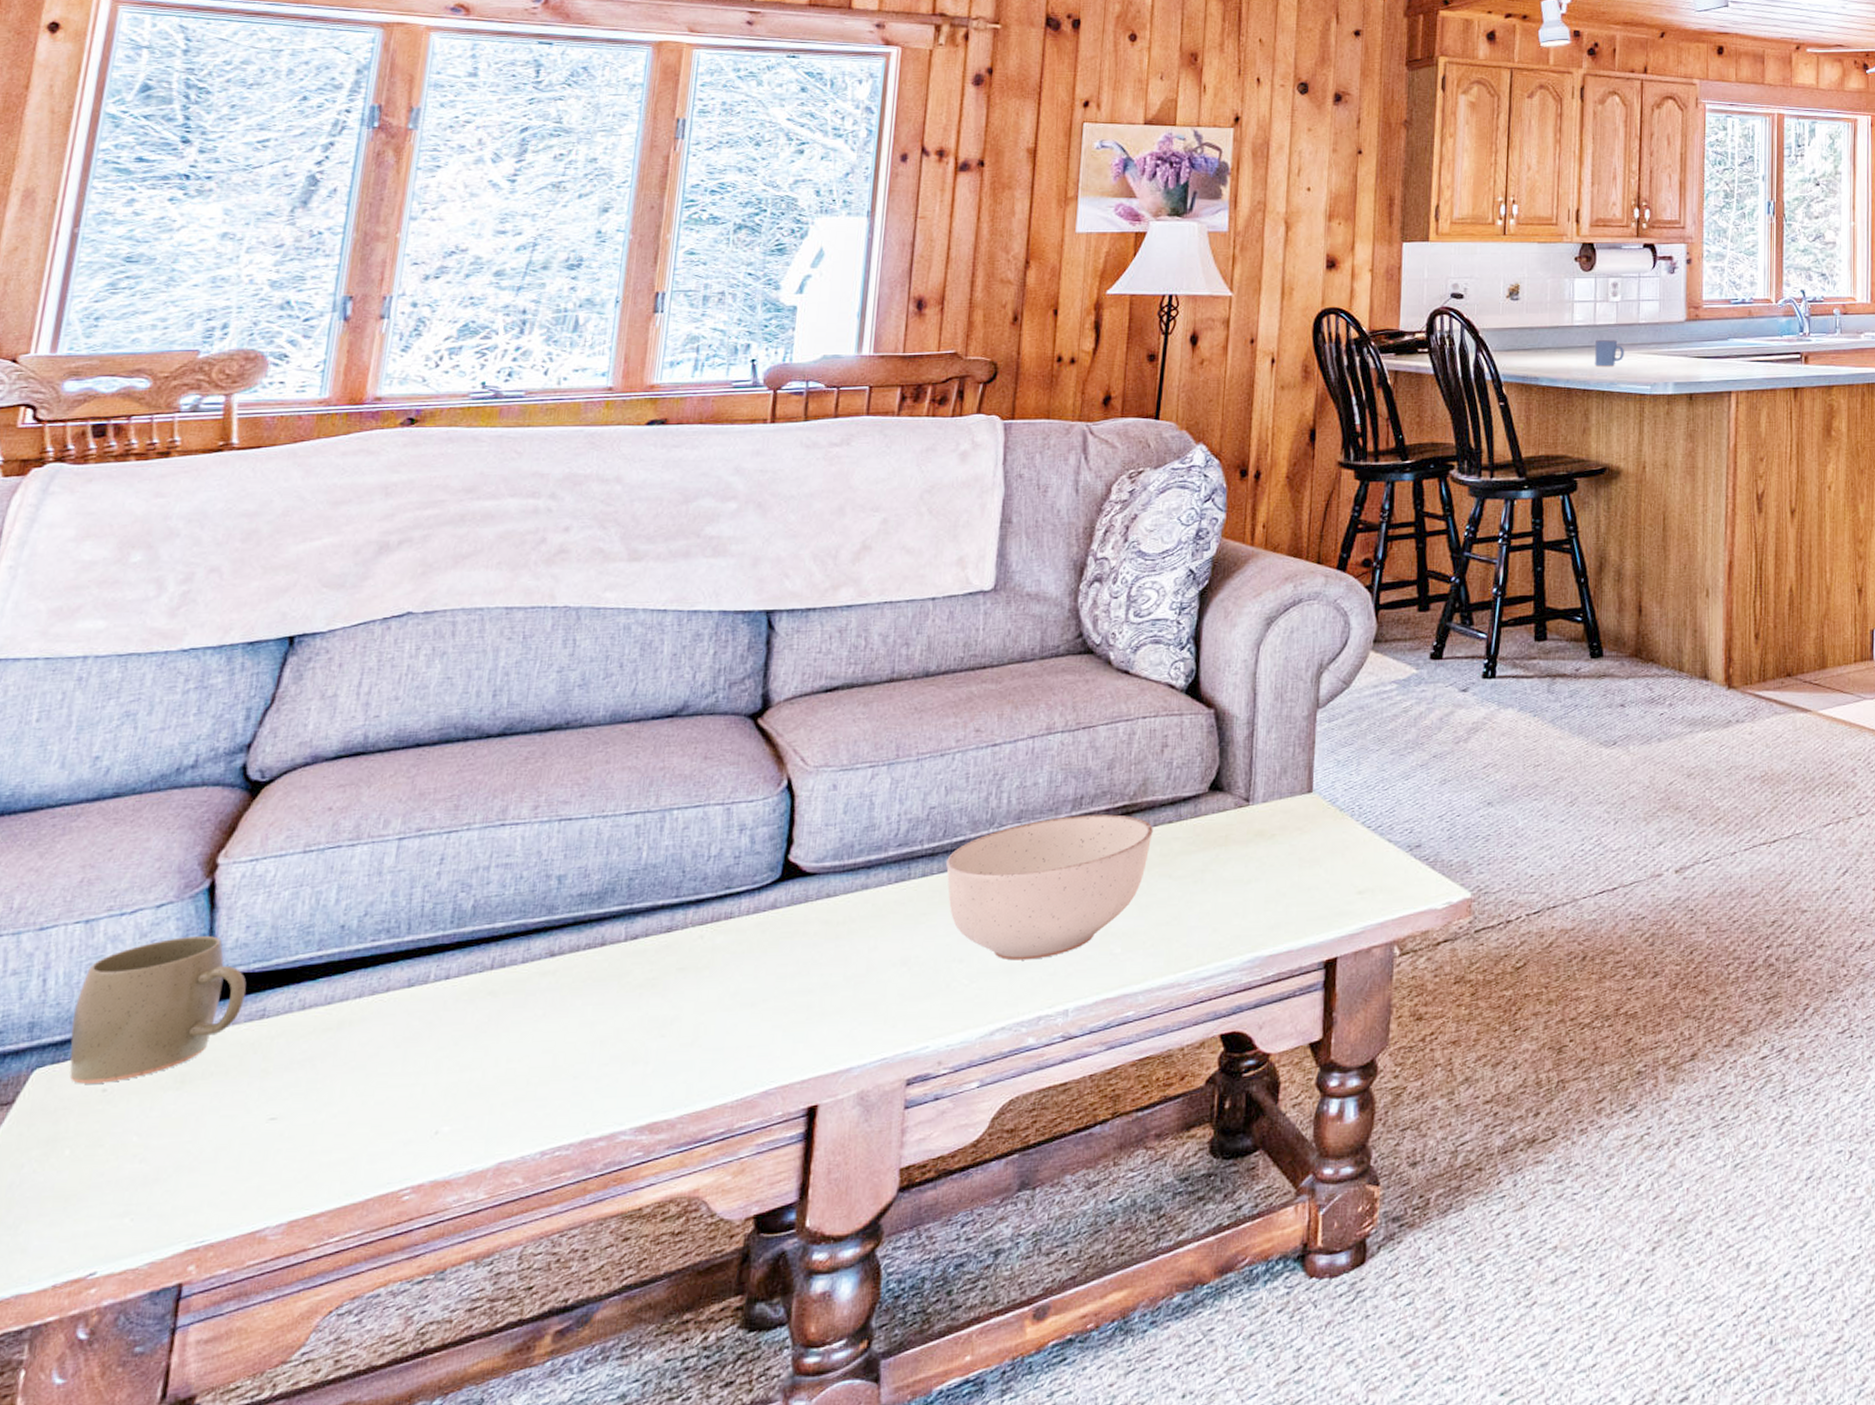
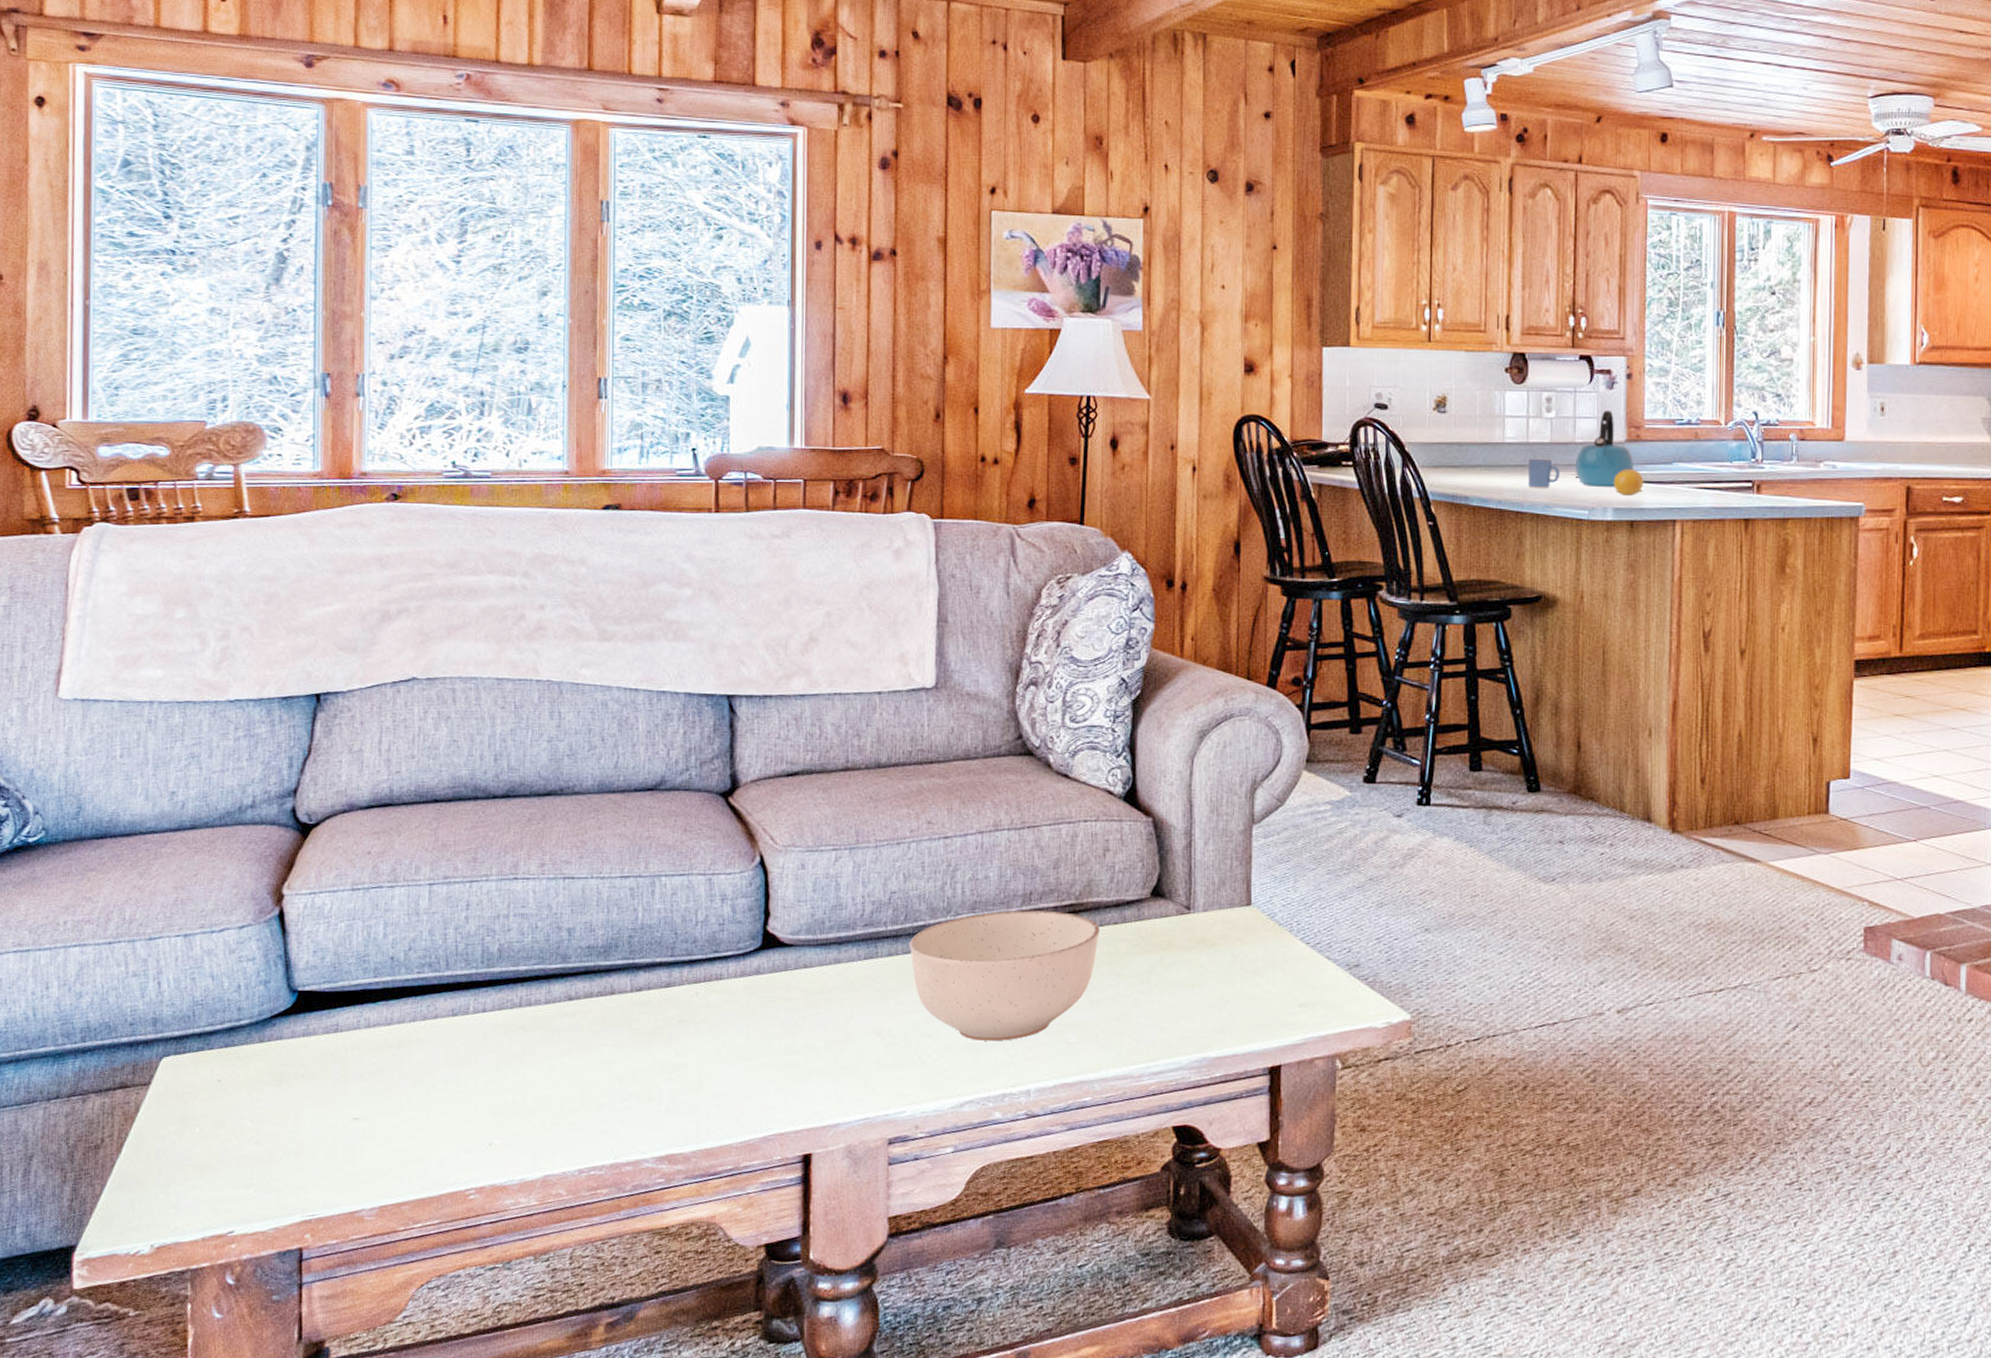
mug: present [69,935,247,1084] -> none [185,955,320,1075]
kettle: none [1638,293,1693,365] -> present [1574,411,1634,488]
fruit: none [1674,345,1702,372] -> present [1613,468,1644,497]

